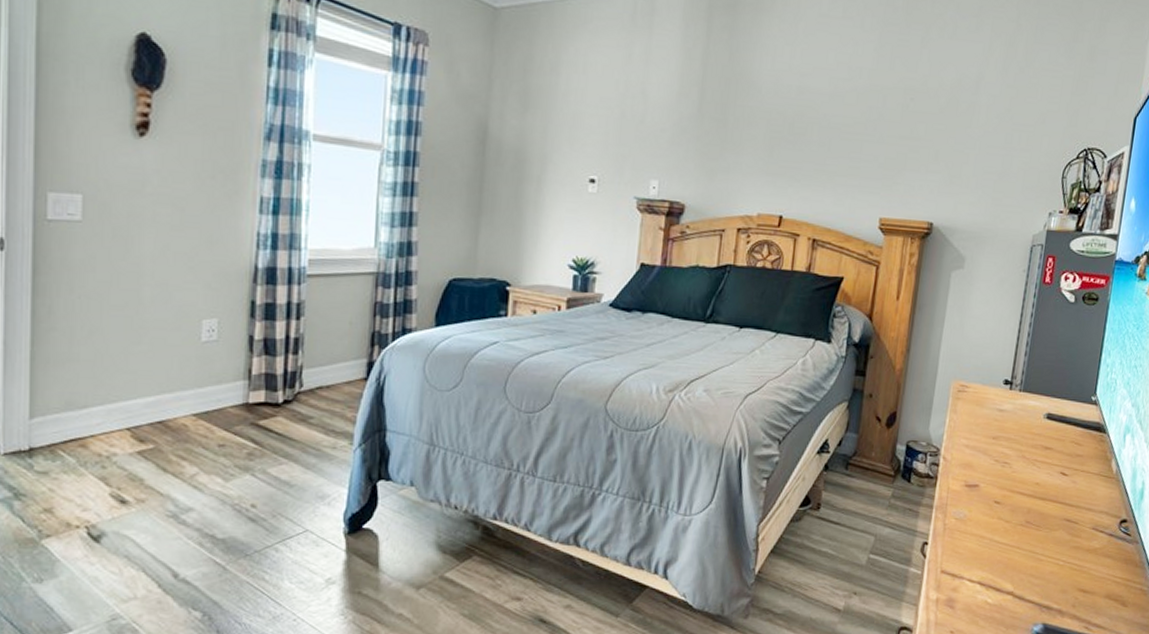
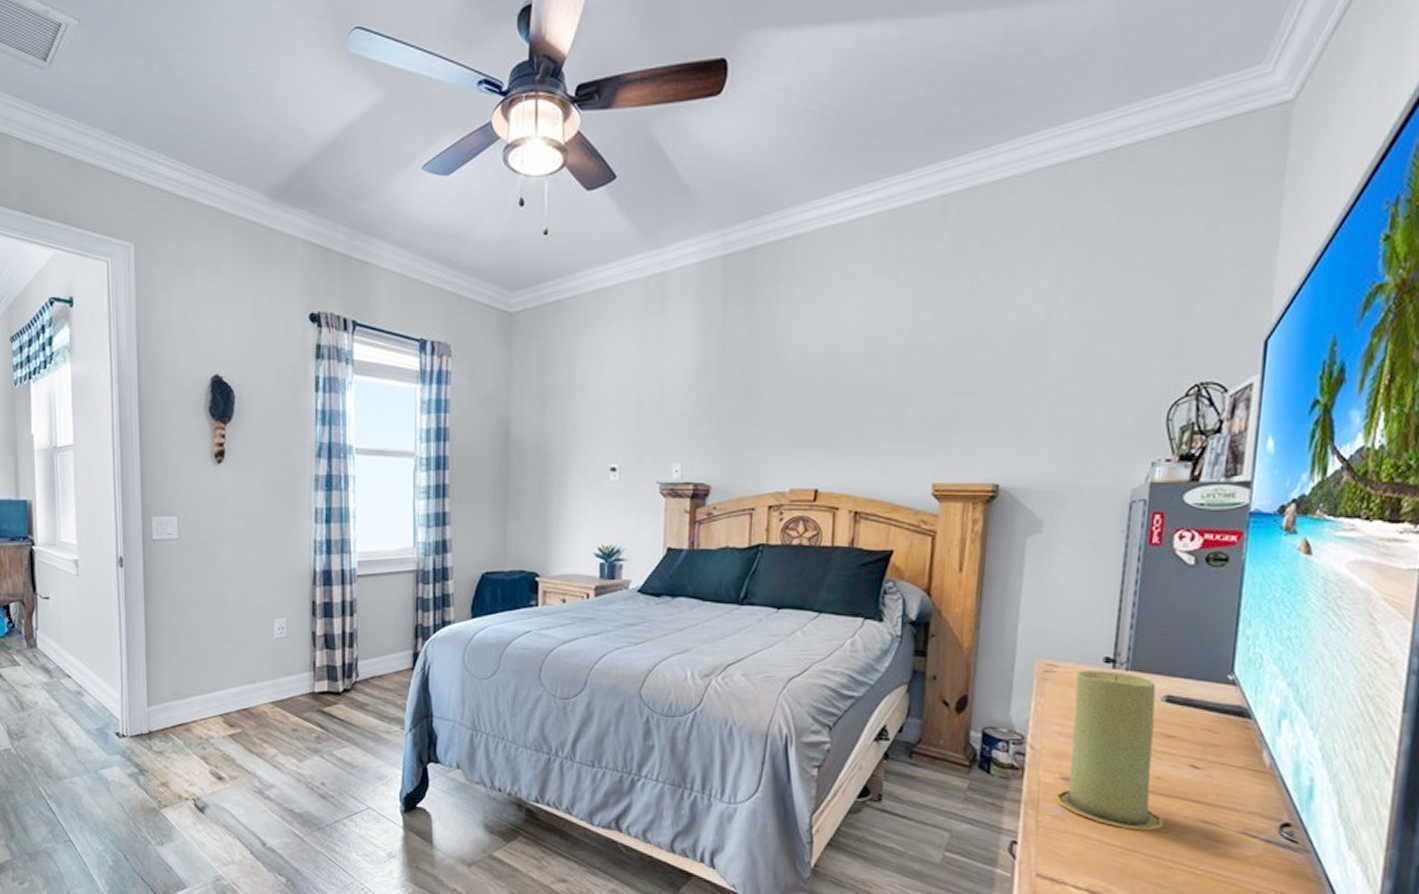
candle: none [959,391,1040,530] -> present [1055,670,1163,831]

